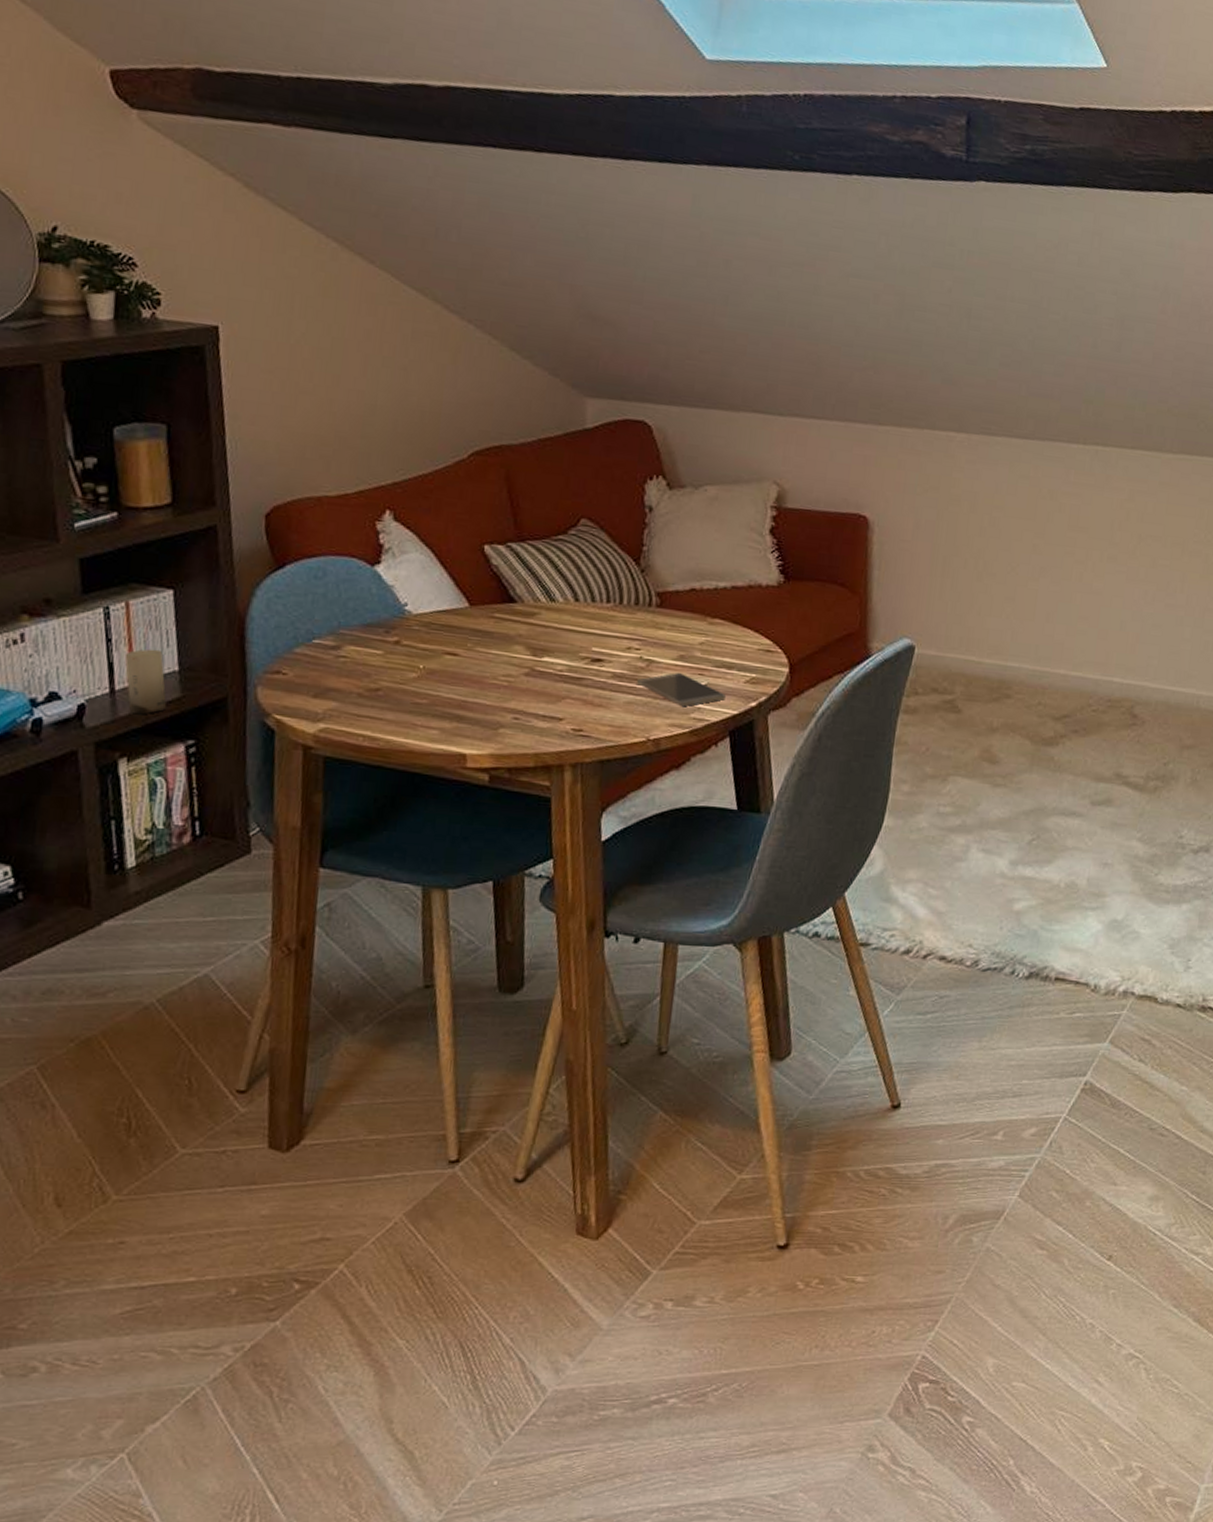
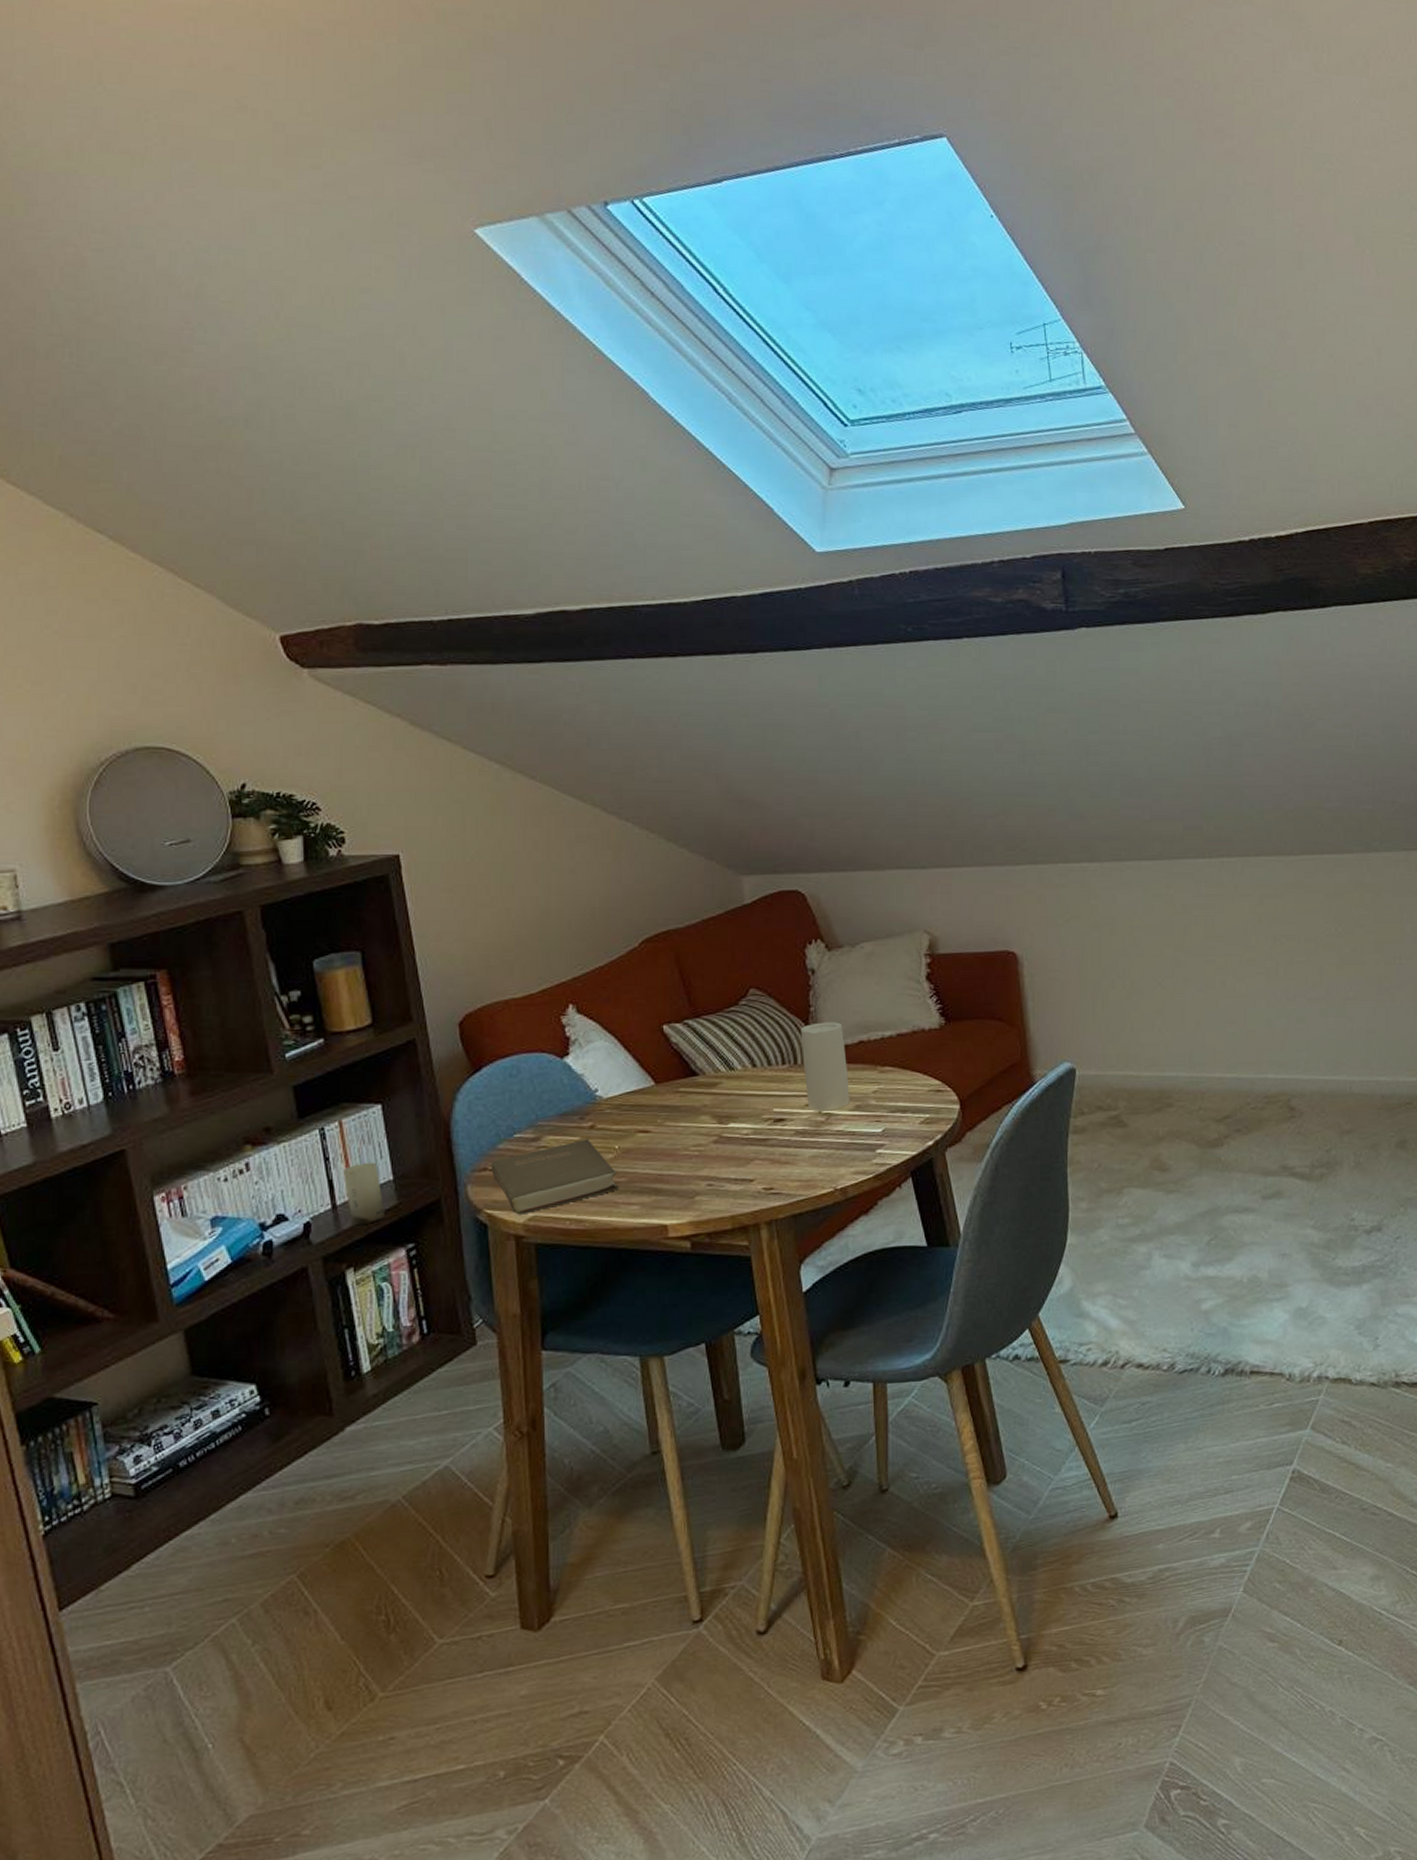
book: none [284,653,421,725] -> present [490,1138,620,1215]
candle: none [628,563,676,658] -> present [800,1022,850,1112]
smartphone: present [637,672,726,707] -> none [819,1121,903,1154]

